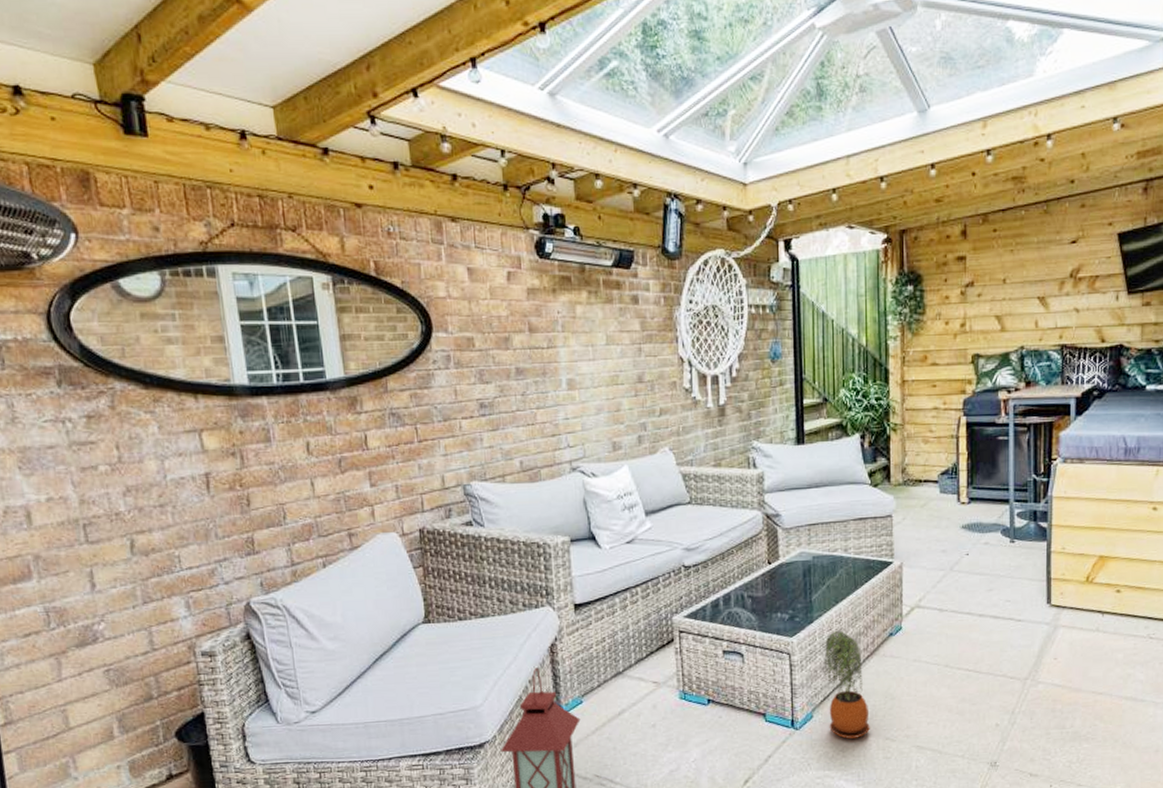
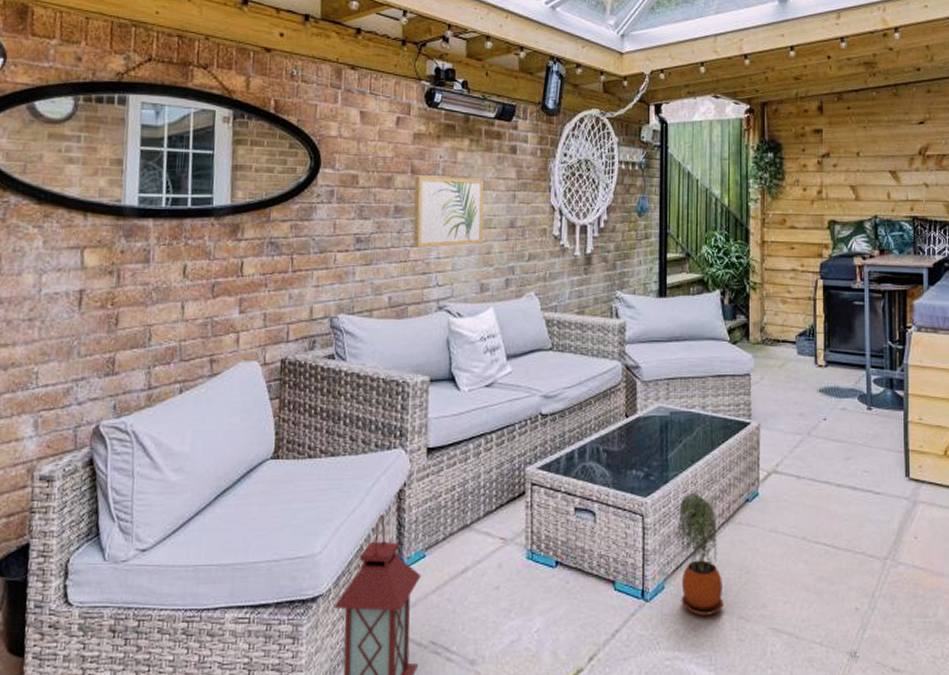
wall art: none [533,333,611,409] -> present [412,175,484,248]

